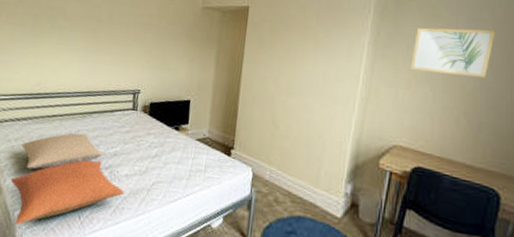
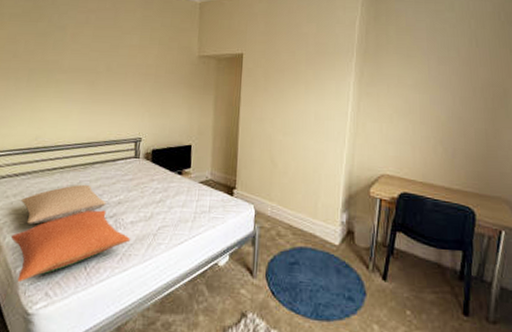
wall art: present [410,28,496,77] -> none [391,66,462,109]

